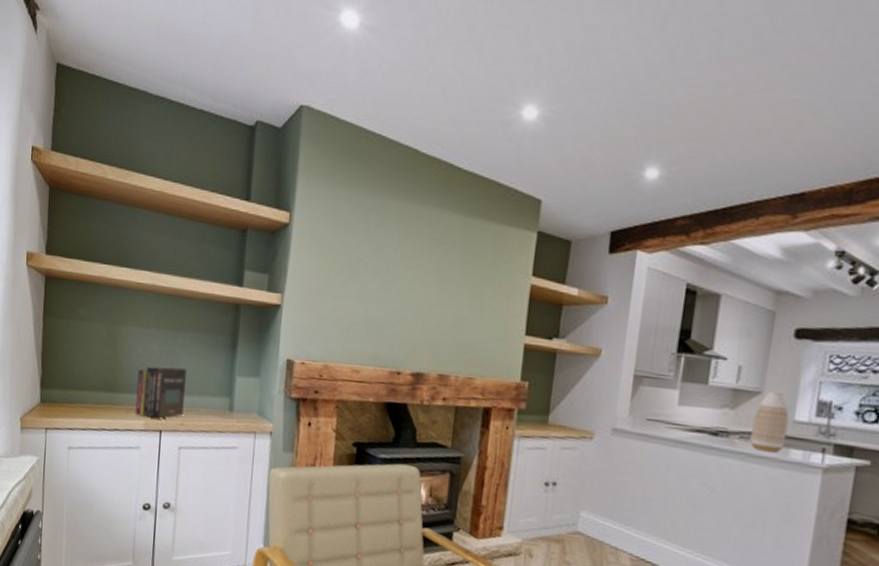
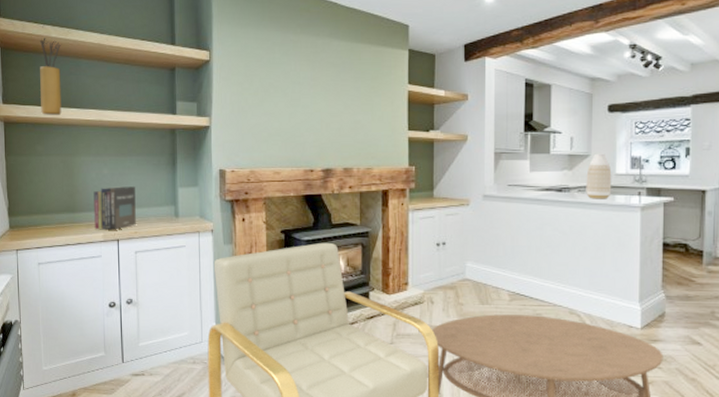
vase: none [88,163,119,275] -> present [39,24,62,116]

